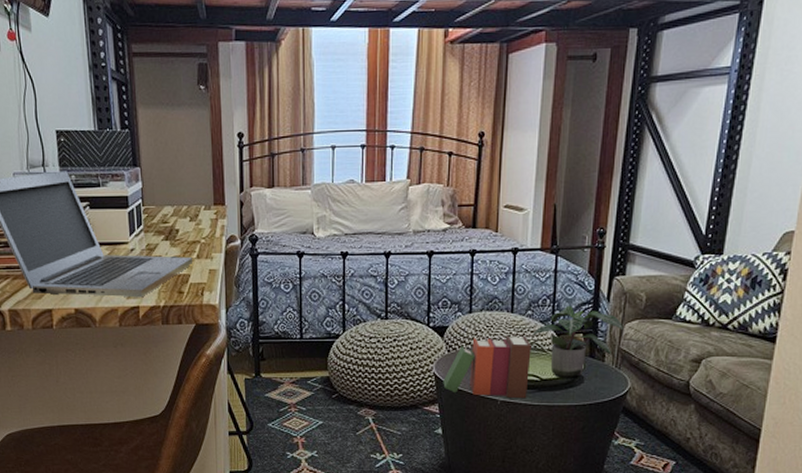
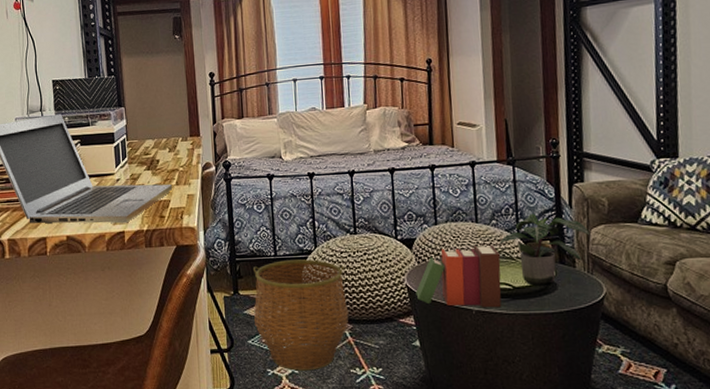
basket: none [275,344,373,455] -> present [253,259,349,371]

